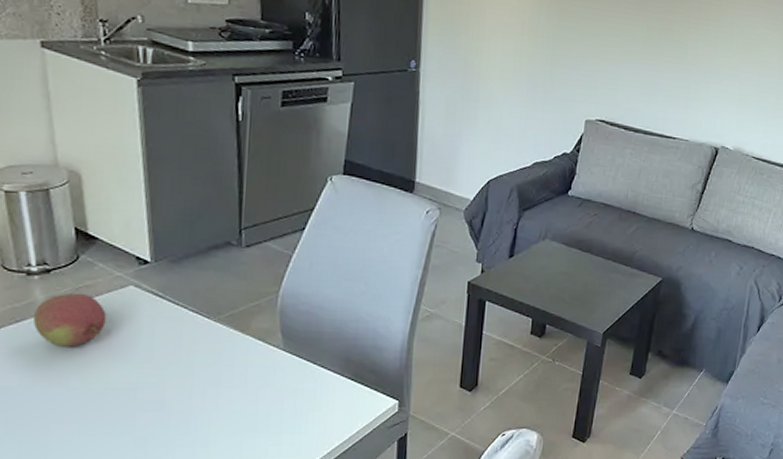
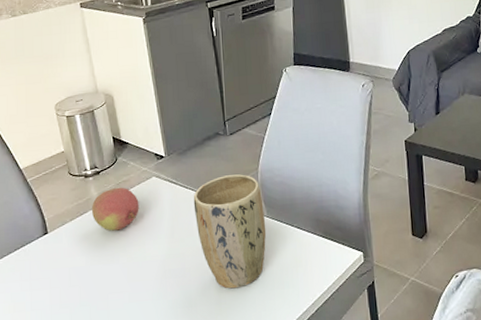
plant pot: none [184,295,281,429] -> present [193,174,267,289]

